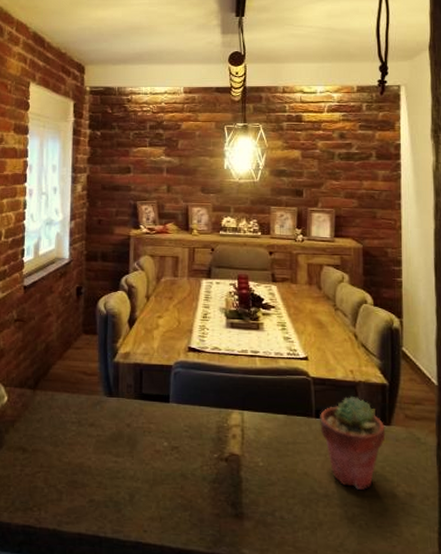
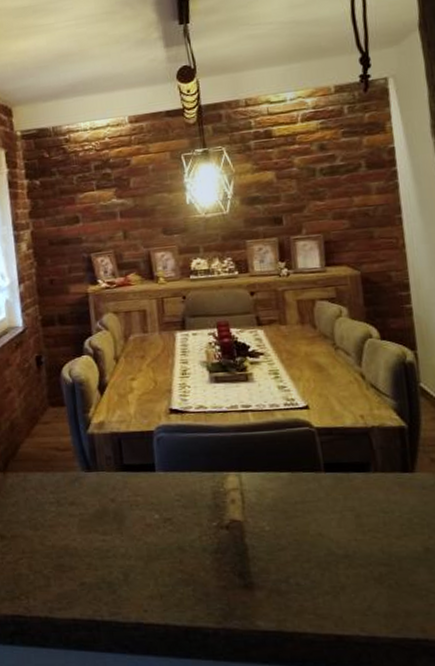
potted succulent: present [320,395,386,490] -> none [329,443,410,546]

